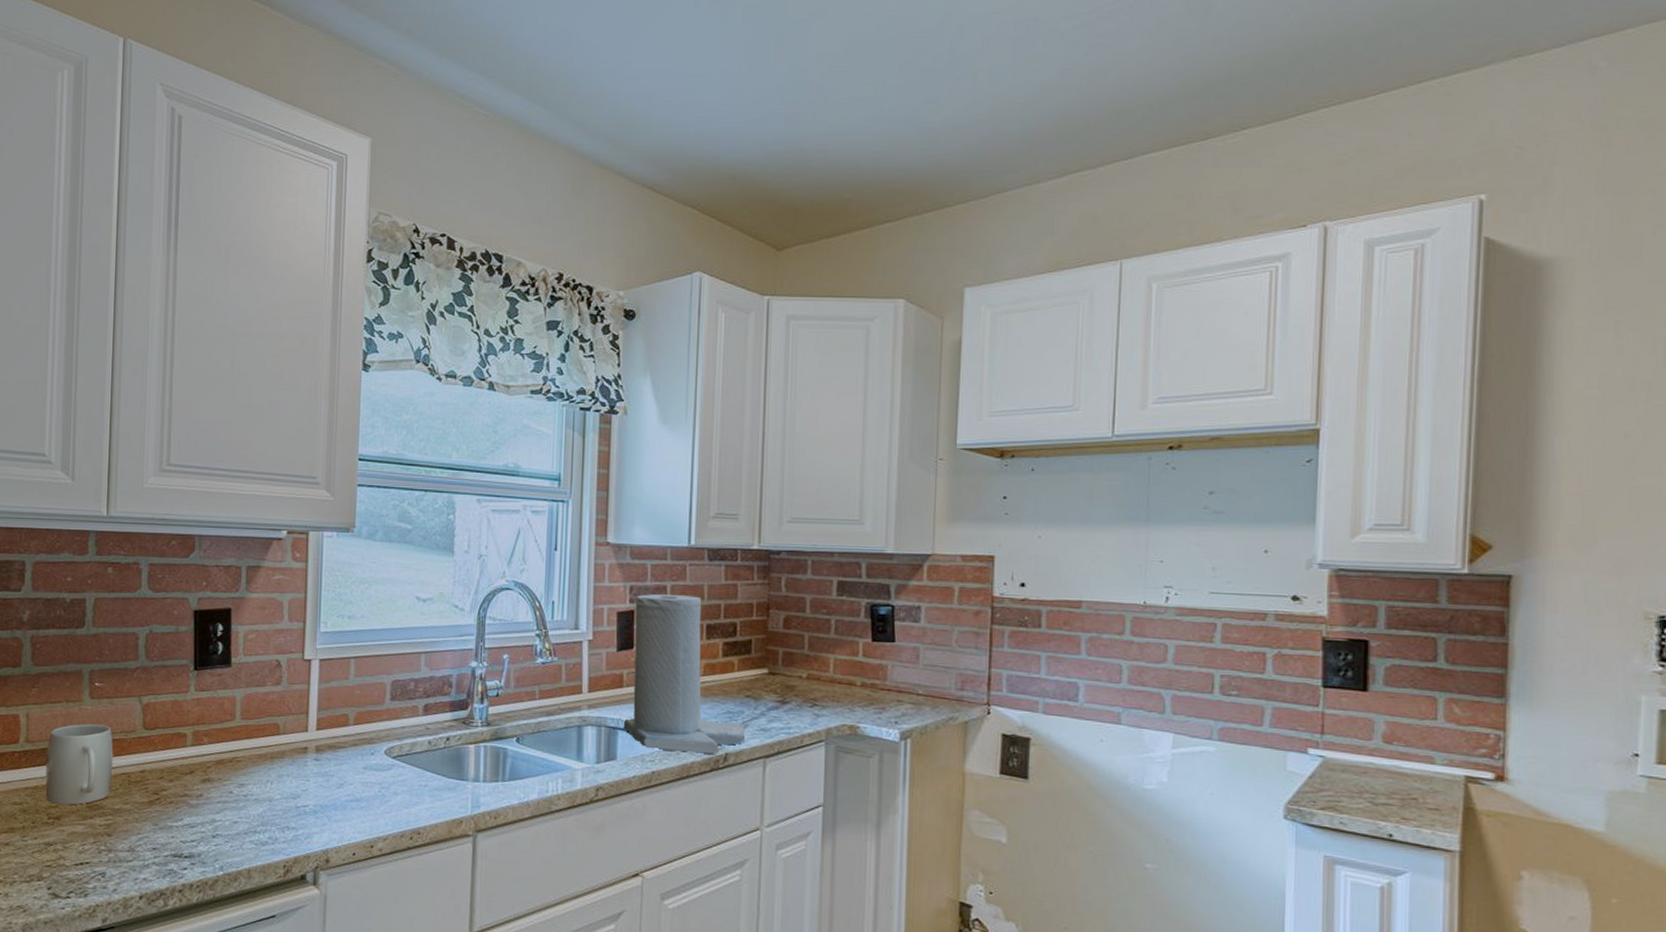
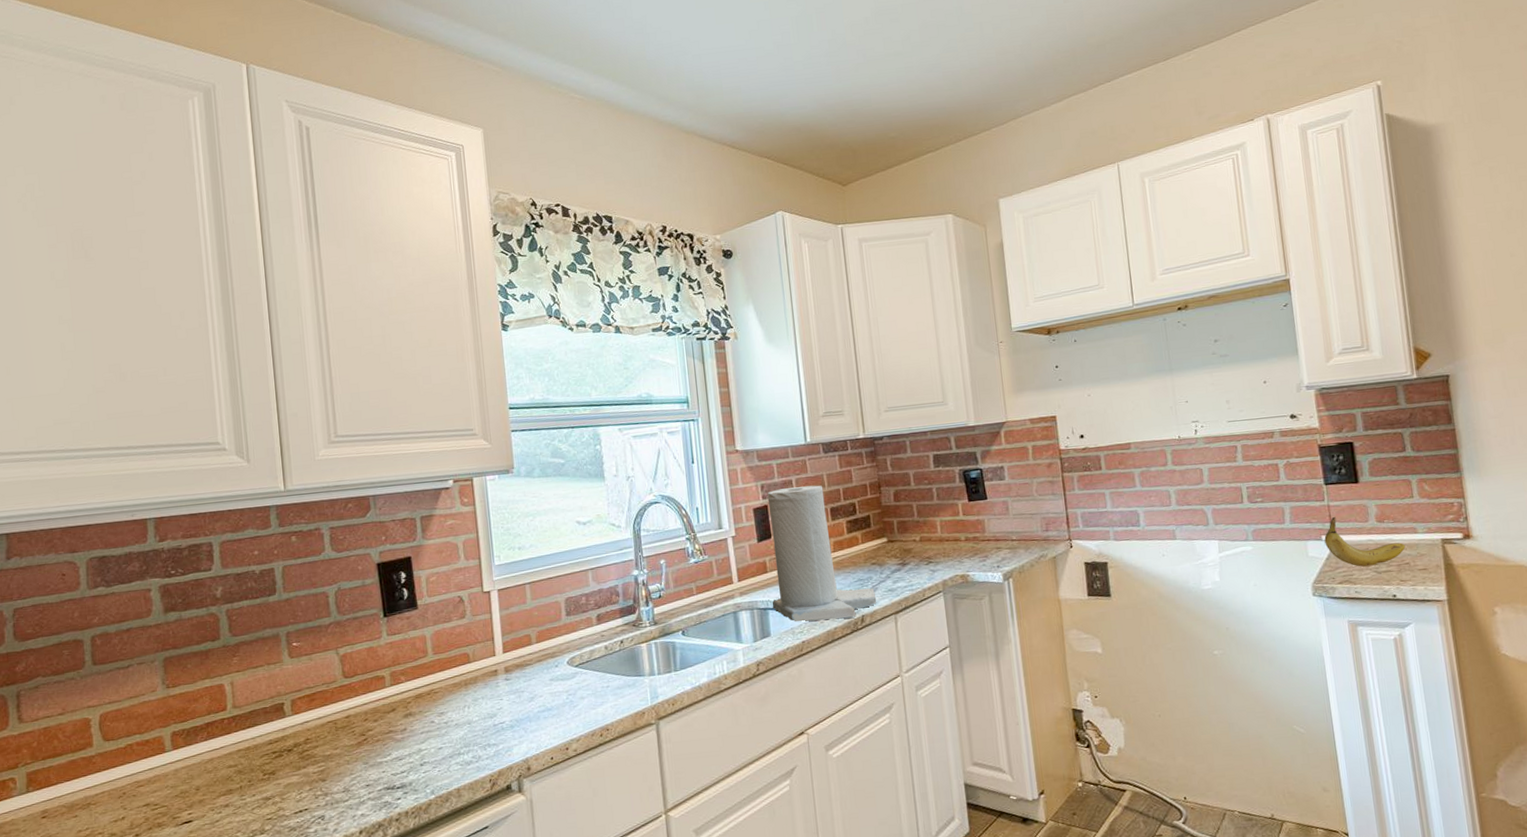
mug: present [45,723,114,805] -> none [254,680,320,761]
fruit: none [1310,727,1416,795] -> present [1324,516,1406,567]

